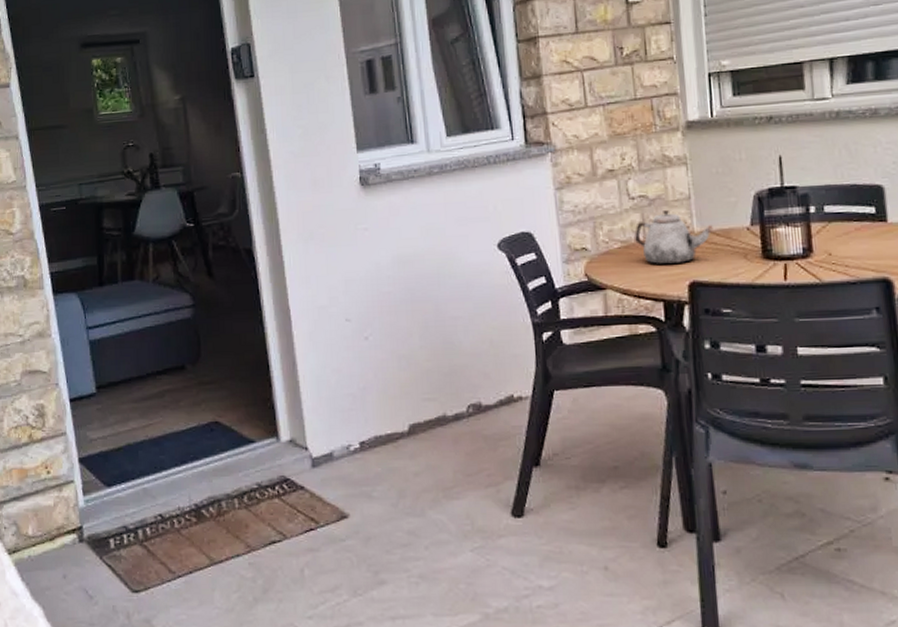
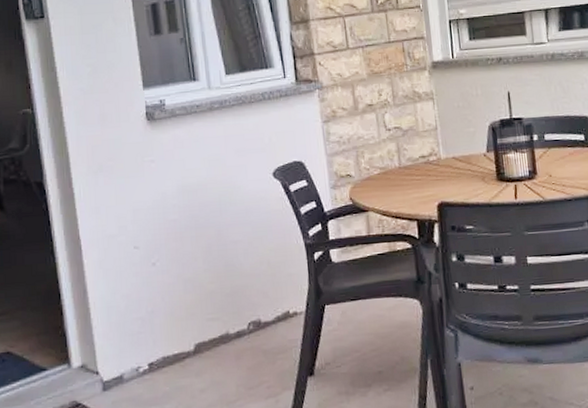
teapot: present [635,210,713,265] -> none [391,140,456,189]

